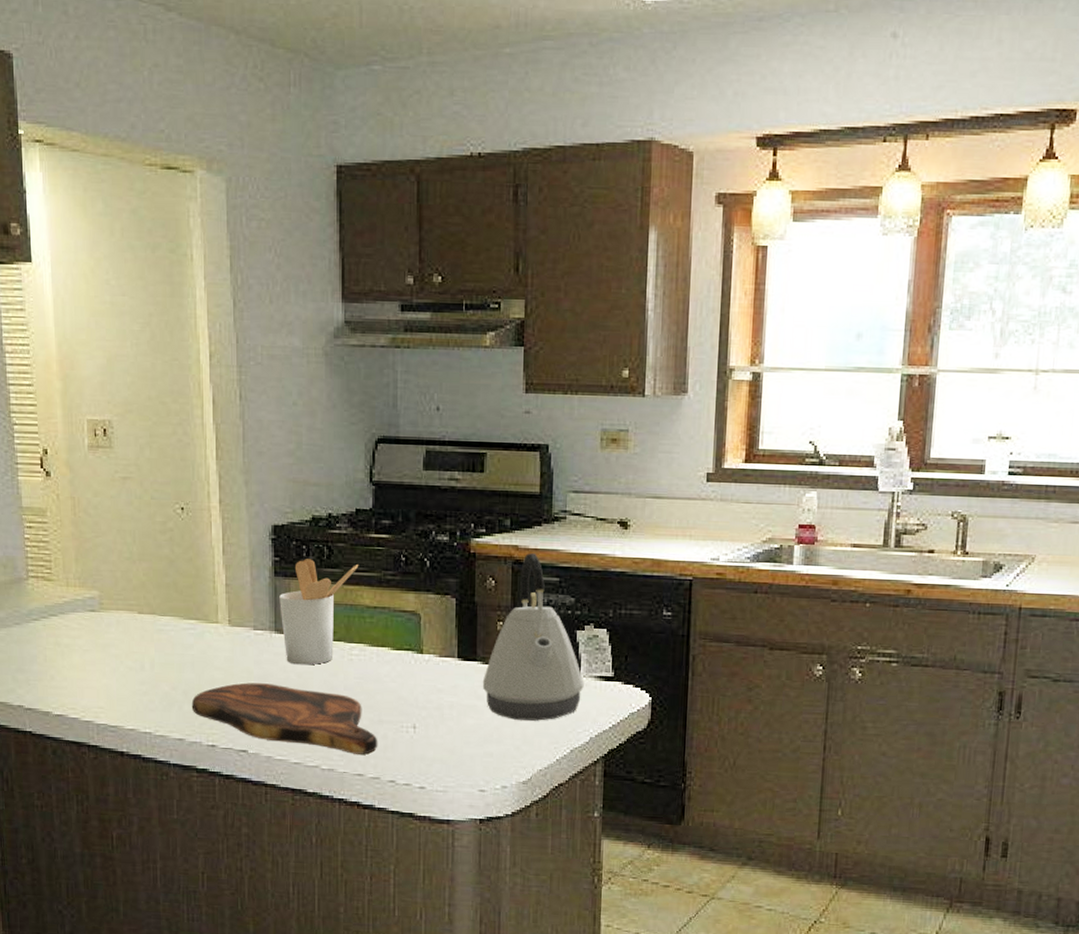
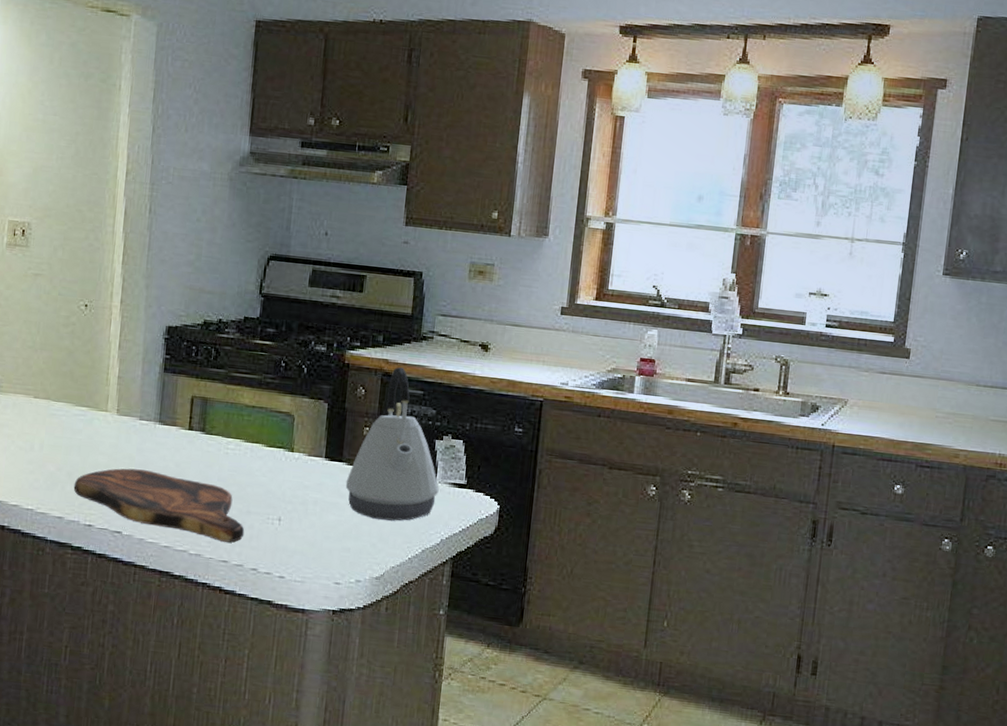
utensil holder: present [279,559,359,665] -> none [165,358,243,456]

